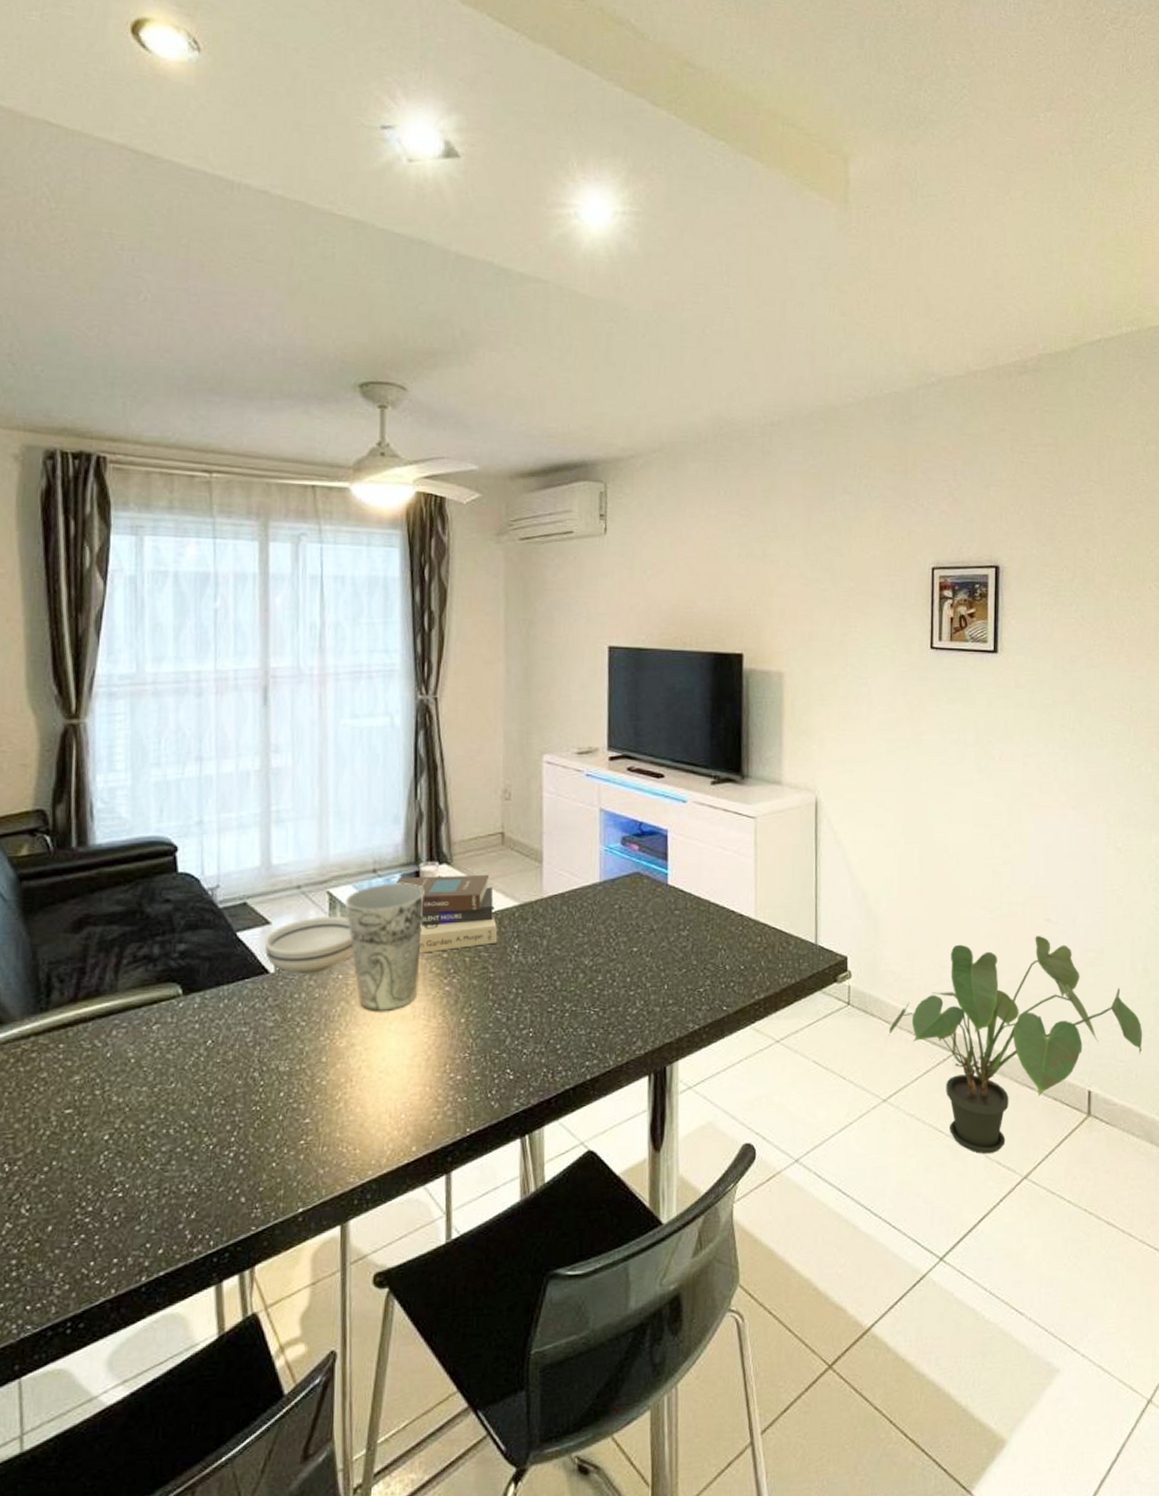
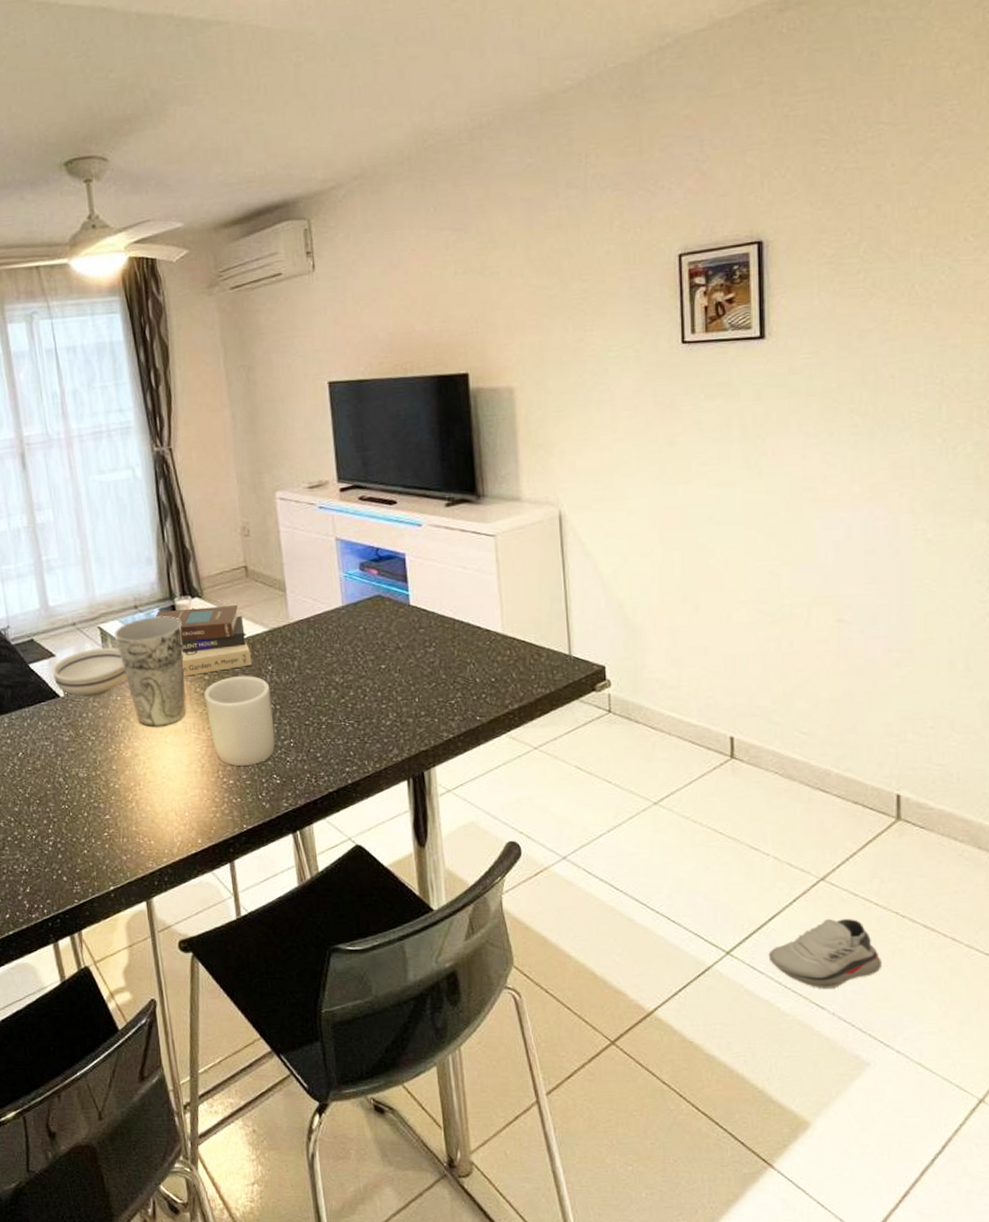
mug: none [440,955,515,1059] -> present [204,676,276,766]
house plant: present [888,936,1143,1154] -> none [656,637,966,855]
shoe: none [976,1218,1072,1293] -> present [768,918,881,989]

